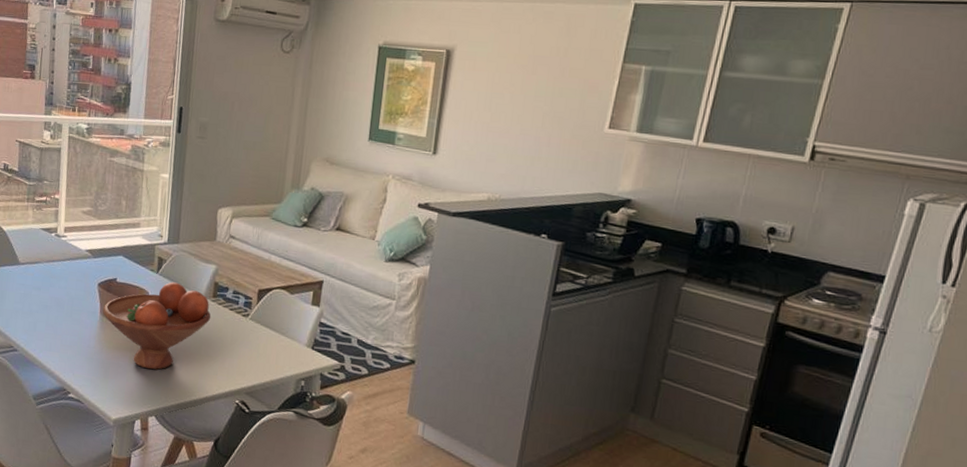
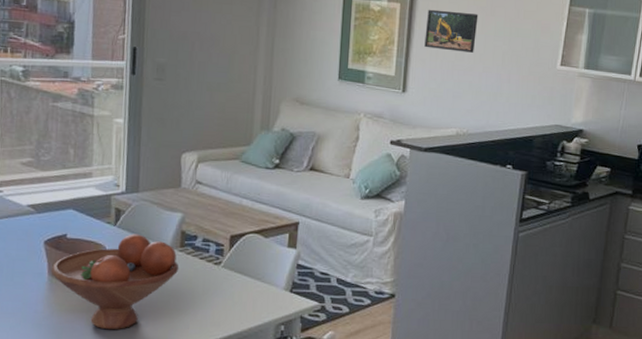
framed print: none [458,68,519,114] -> present [424,9,479,53]

